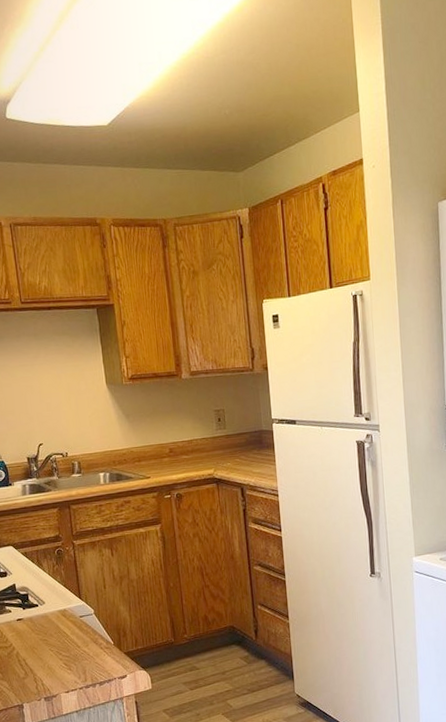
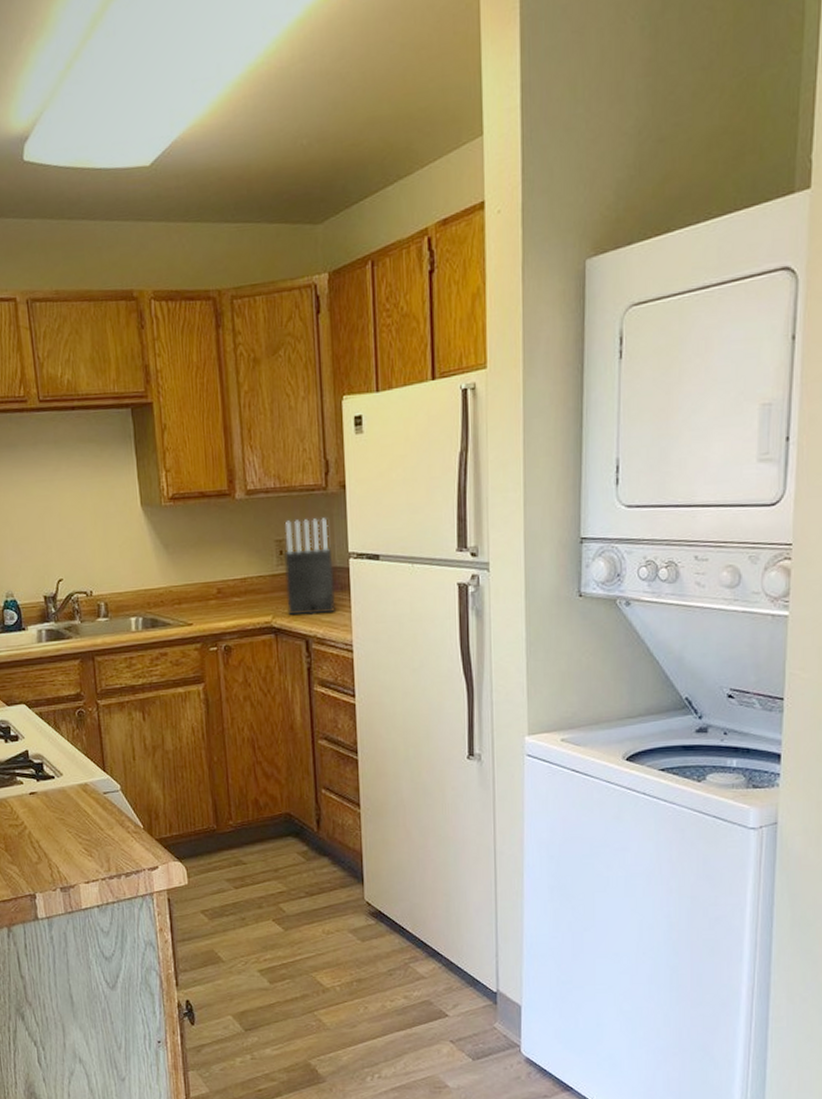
knife block: none [222,392,263,469] -> present [284,518,335,616]

